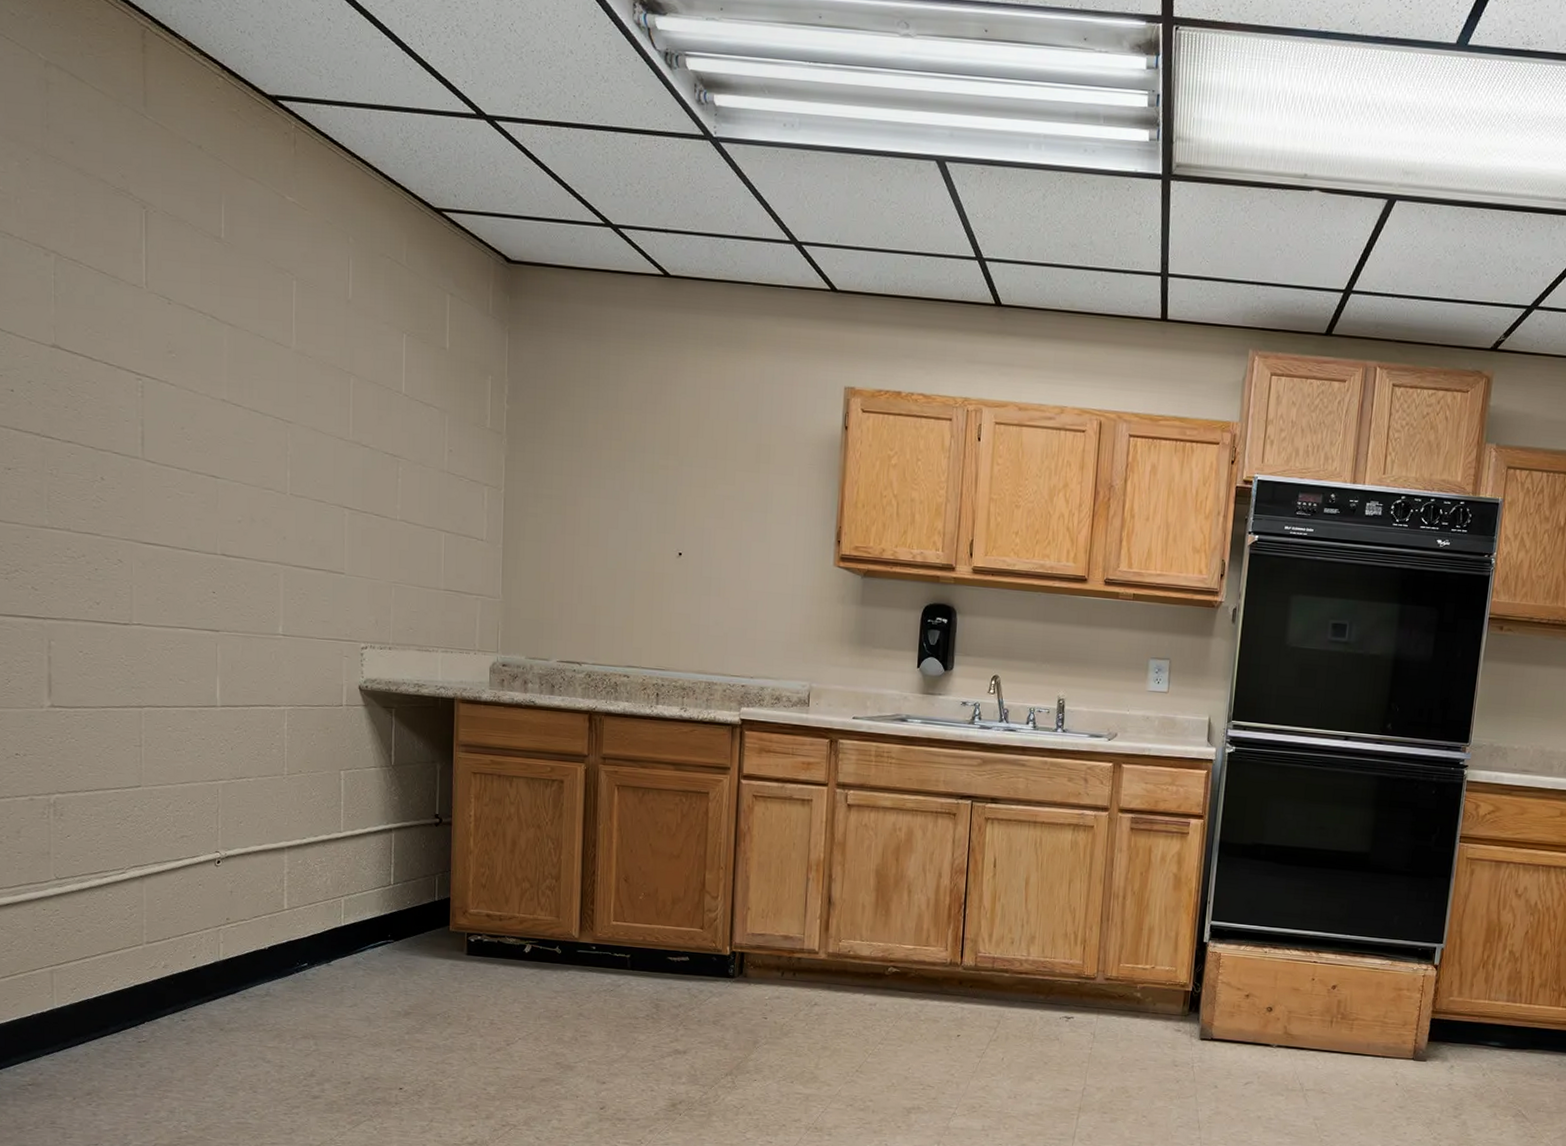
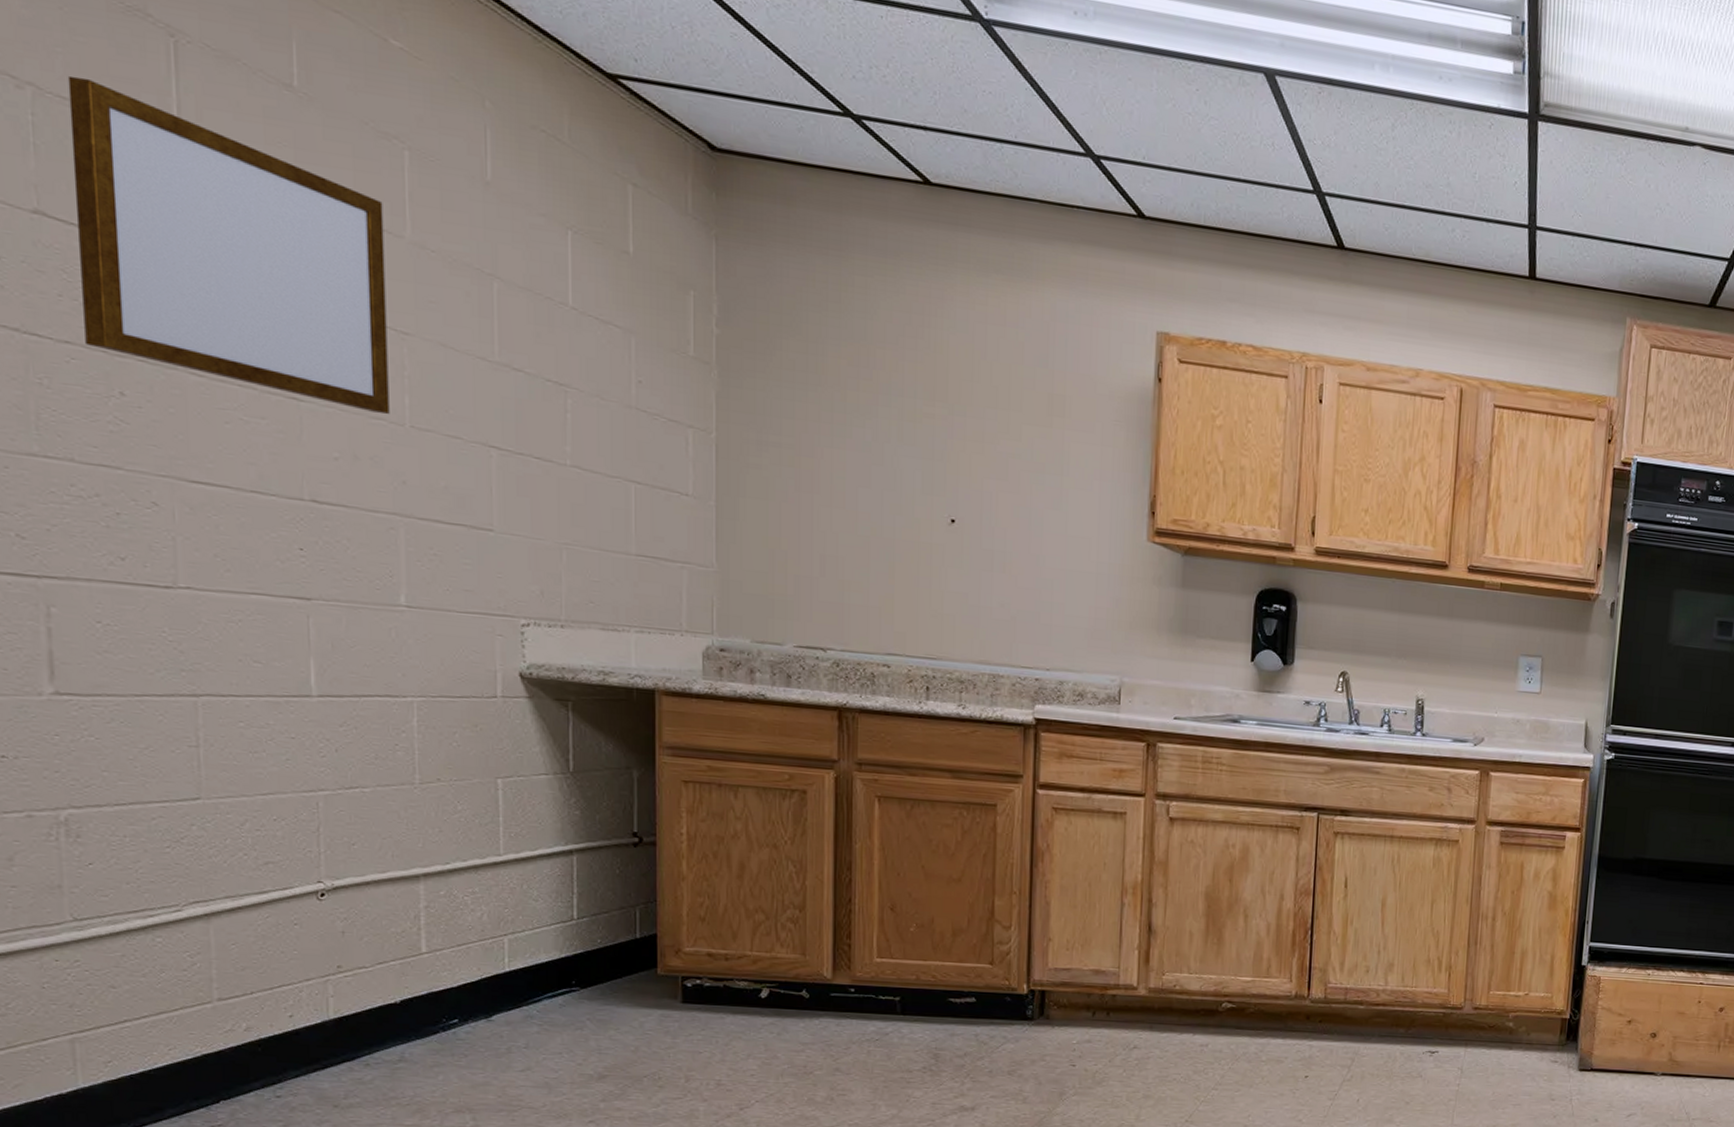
writing board: none [77,243,277,485] -> present [67,75,390,414]

